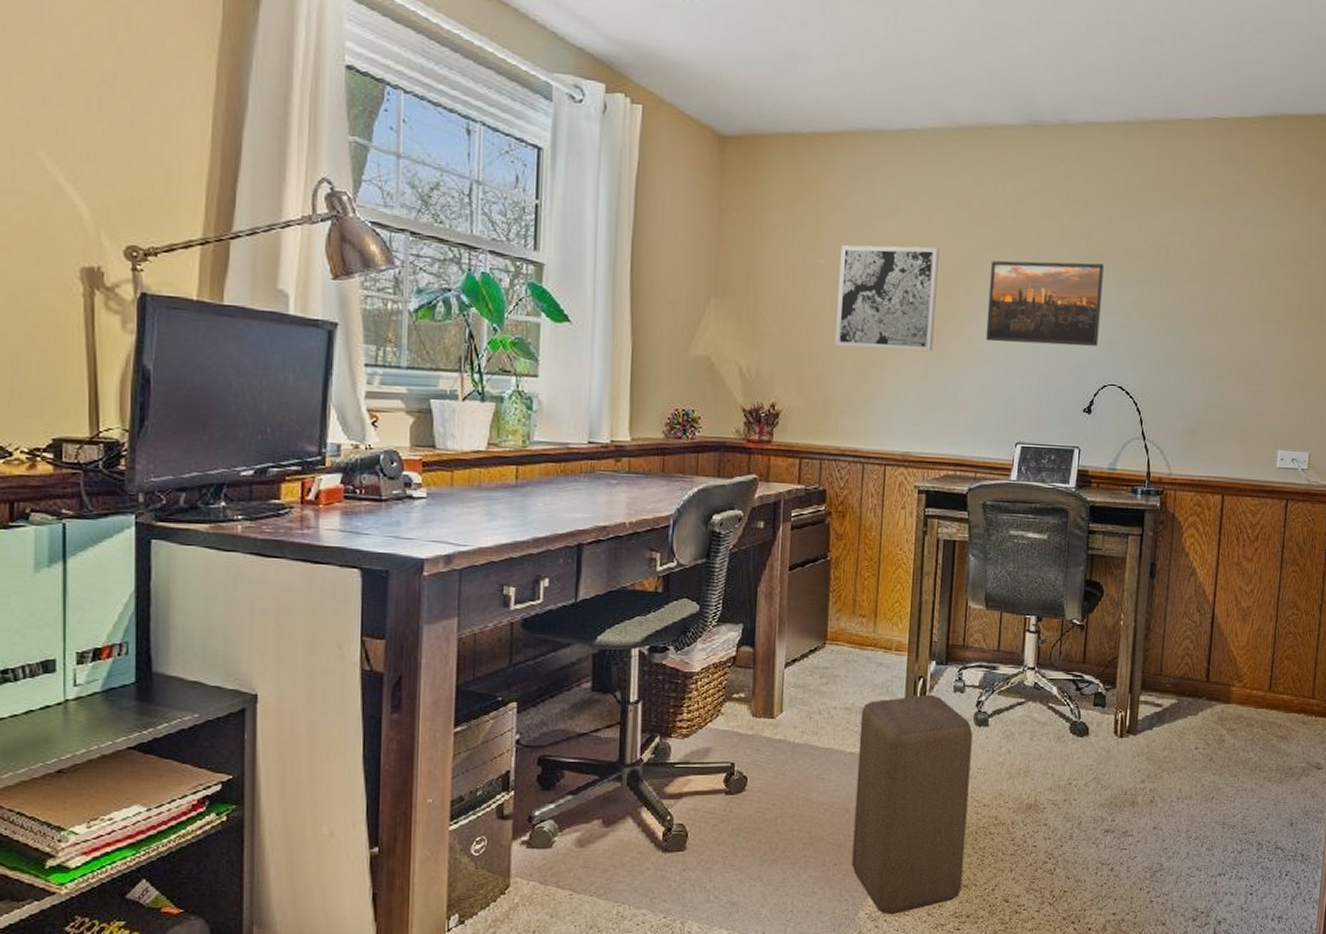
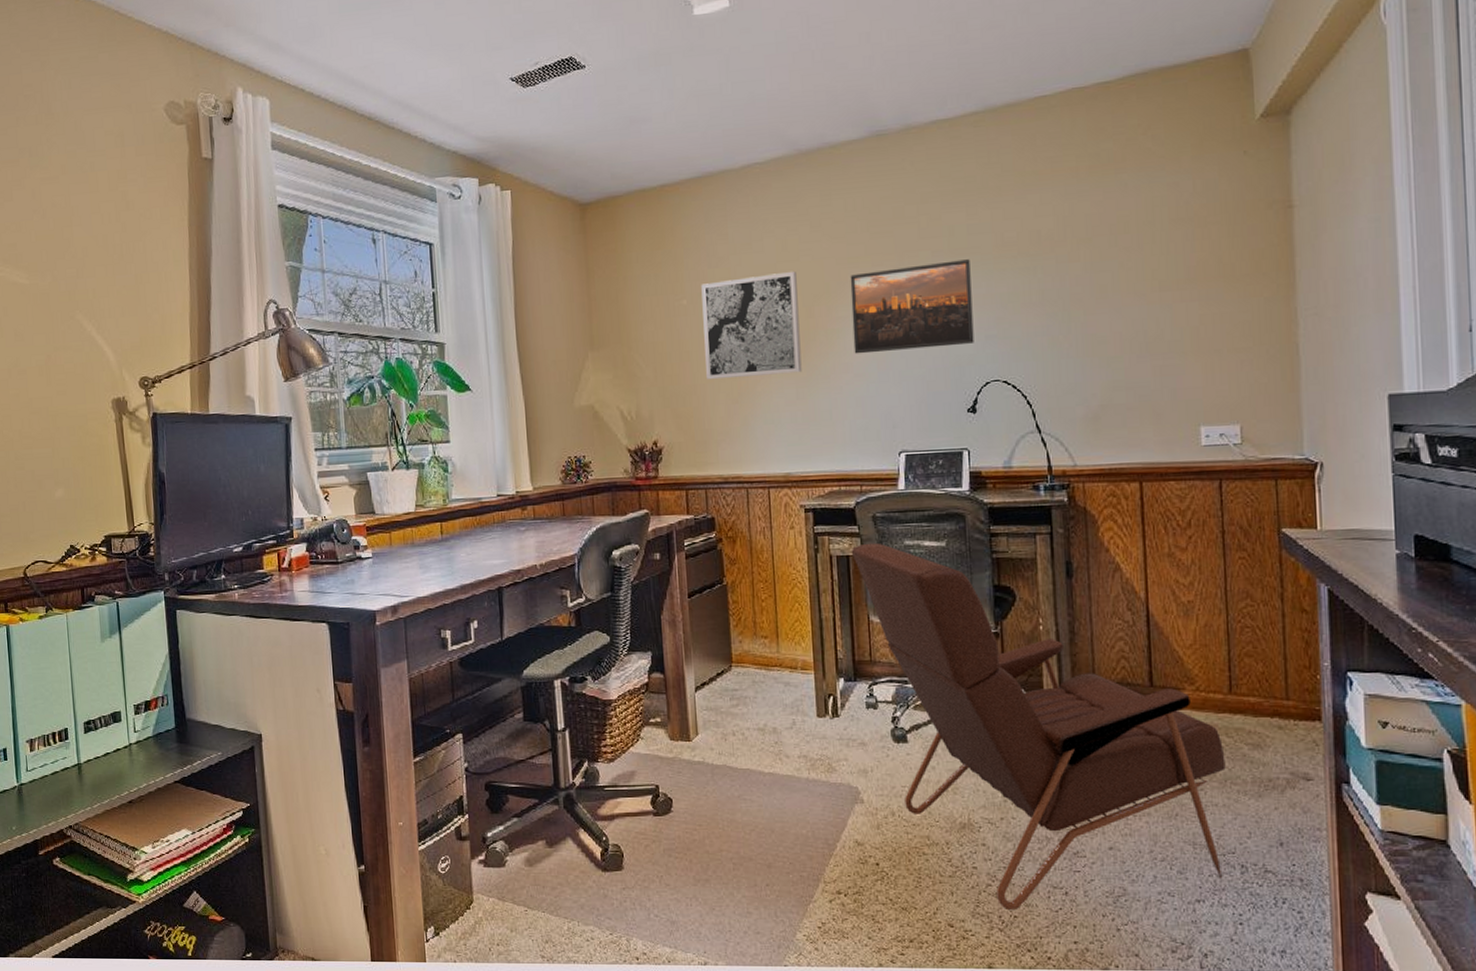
stool: present [851,694,973,914] -> none [774,712,901,937]
armchair: none [958,529,1258,885] -> present [851,542,1226,909]

